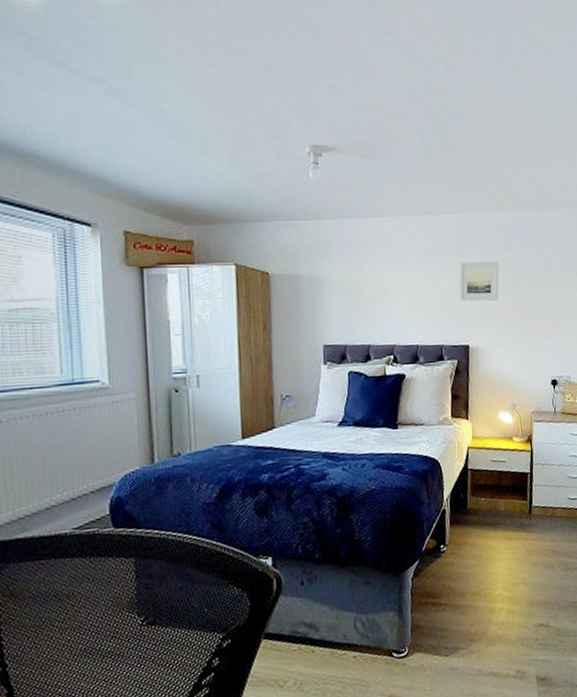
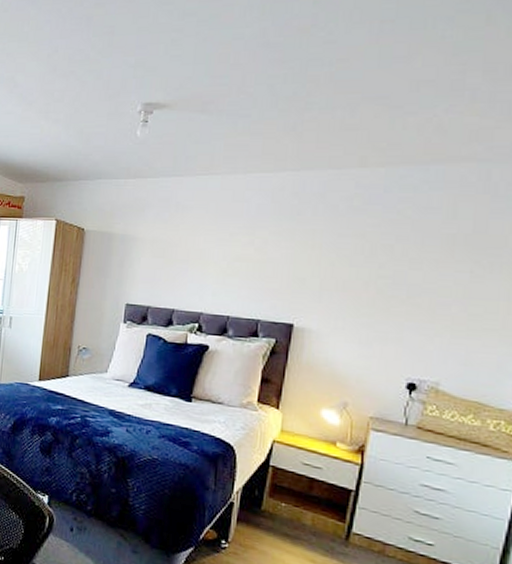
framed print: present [459,261,499,301] -> none [289,227,352,275]

